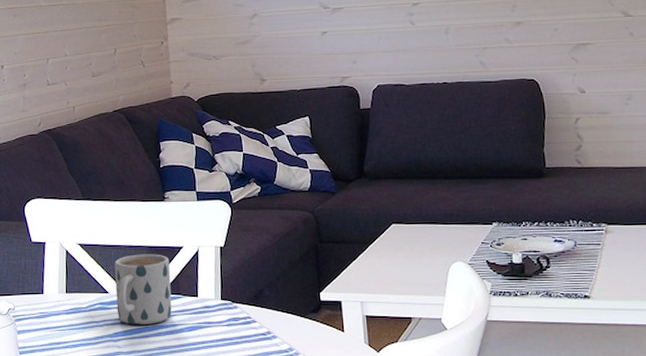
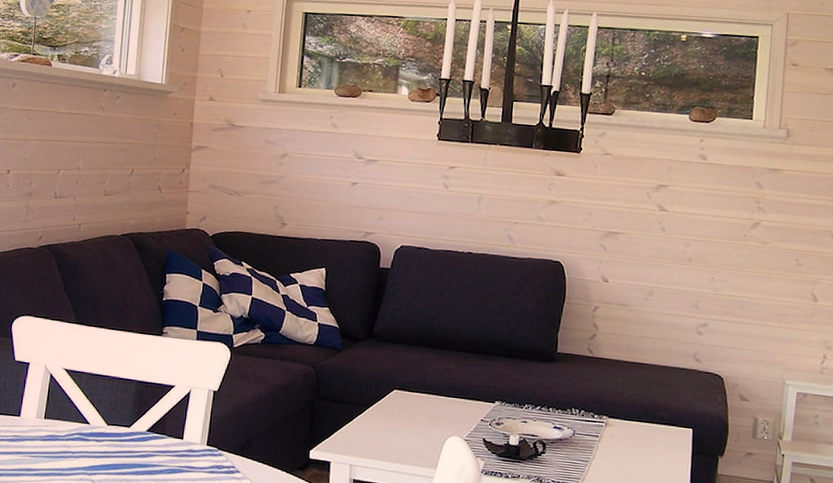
mug: present [114,254,172,325] -> none [96,387,159,462]

